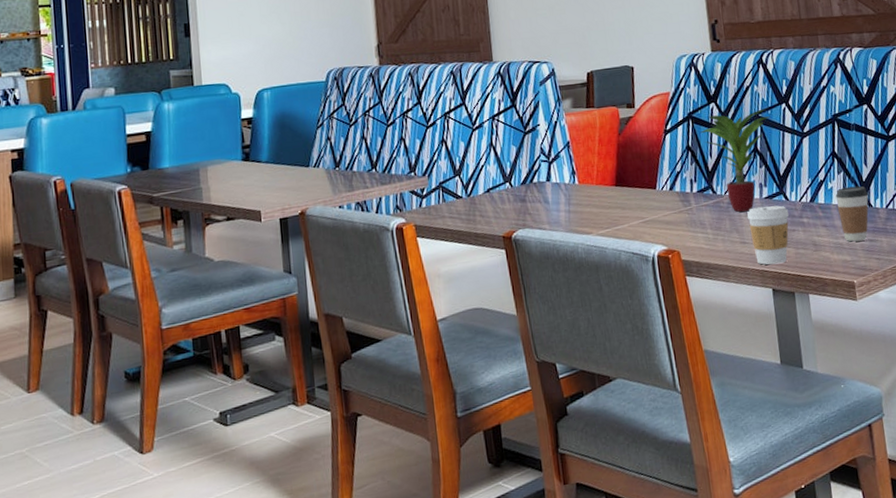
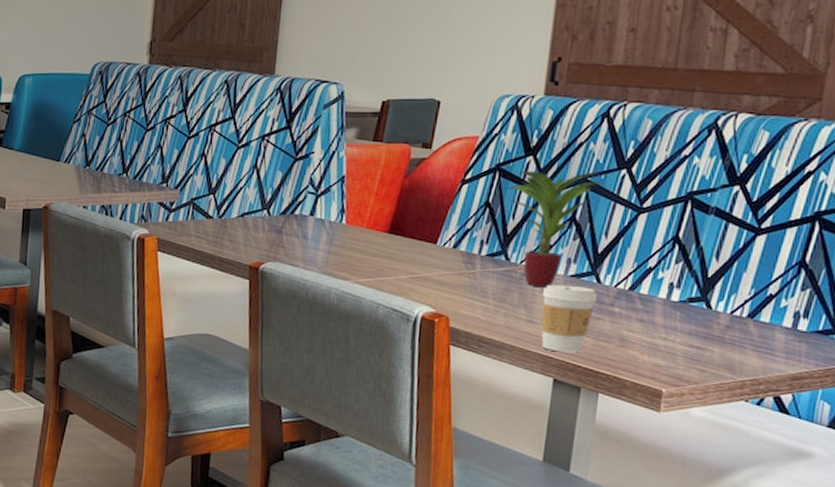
coffee cup: present [835,186,869,242] -> none [663,280,711,346]

